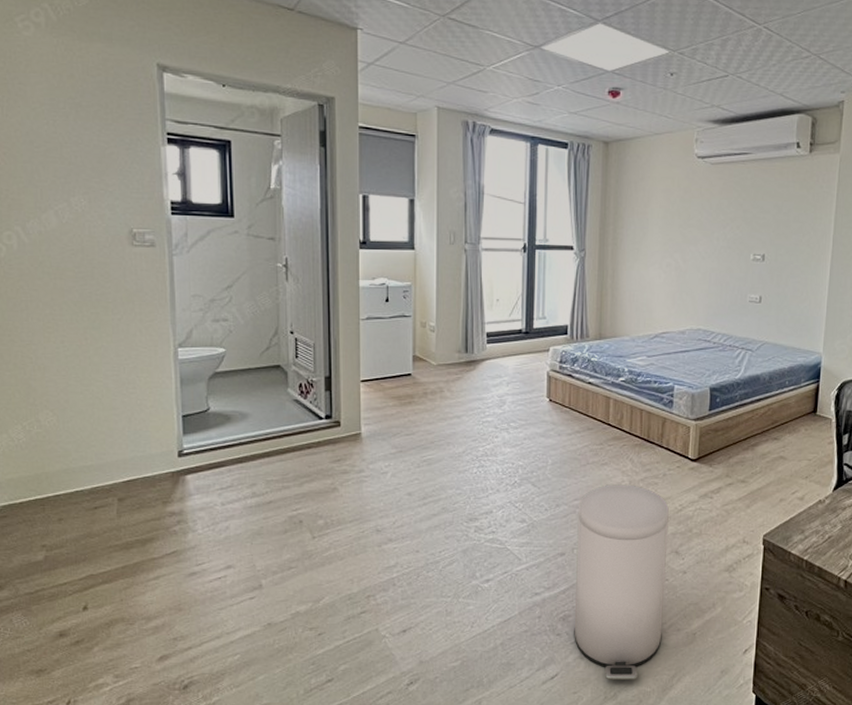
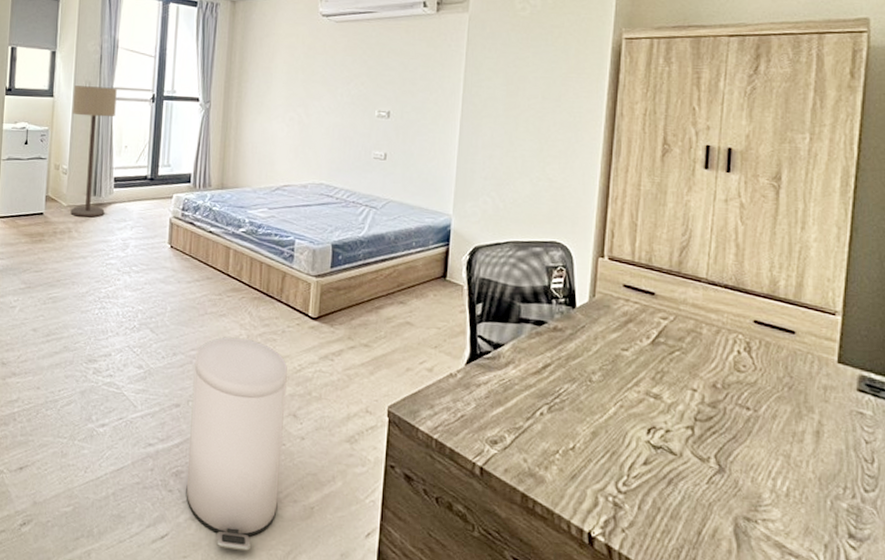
floor lamp: none [437,236,485,376] -> present [70,86,117,218]

